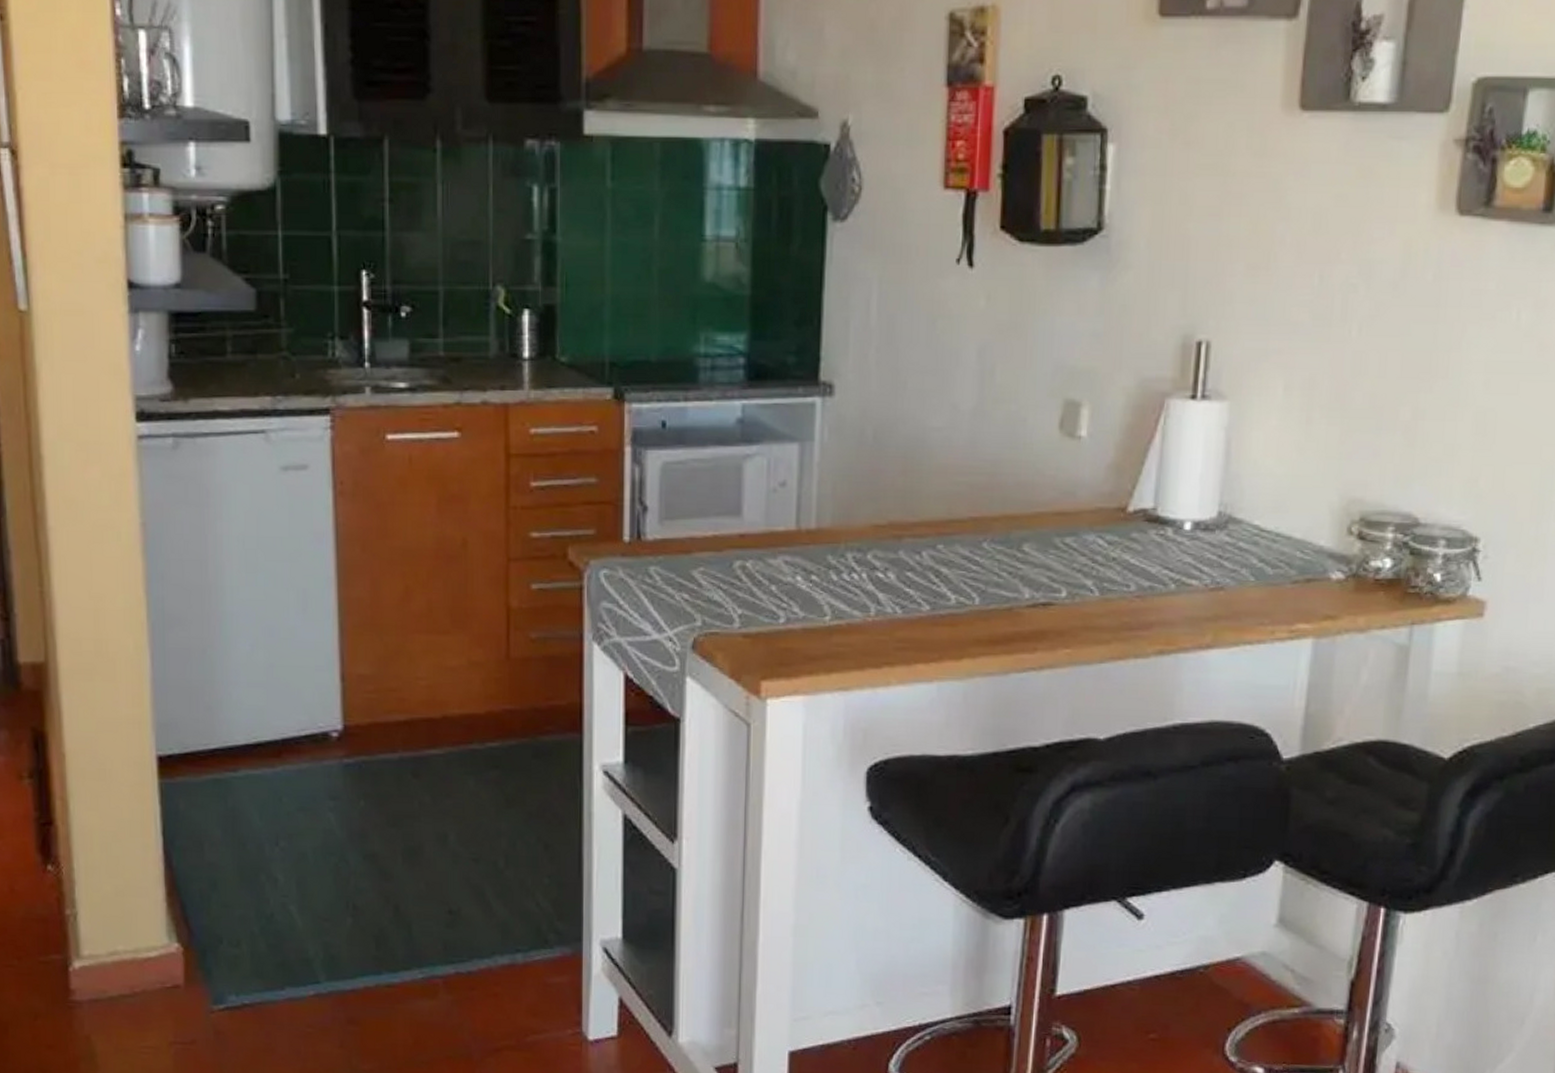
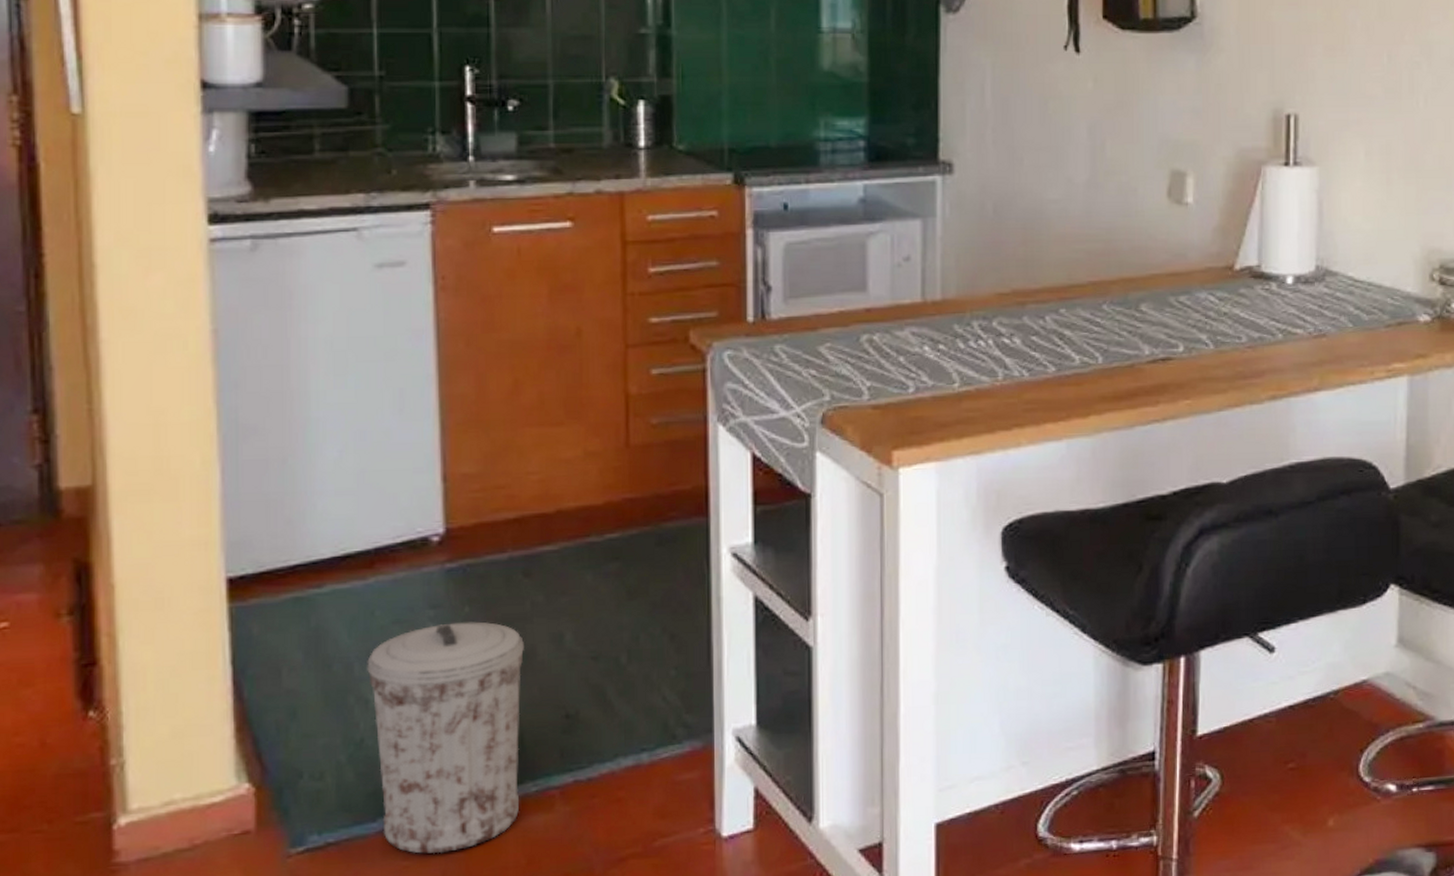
trash can: none [276,815,412,1025] -> present [367,622,524,854]

